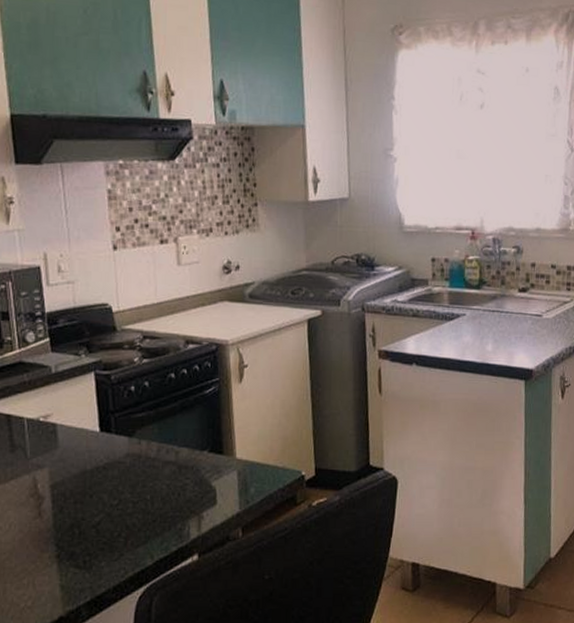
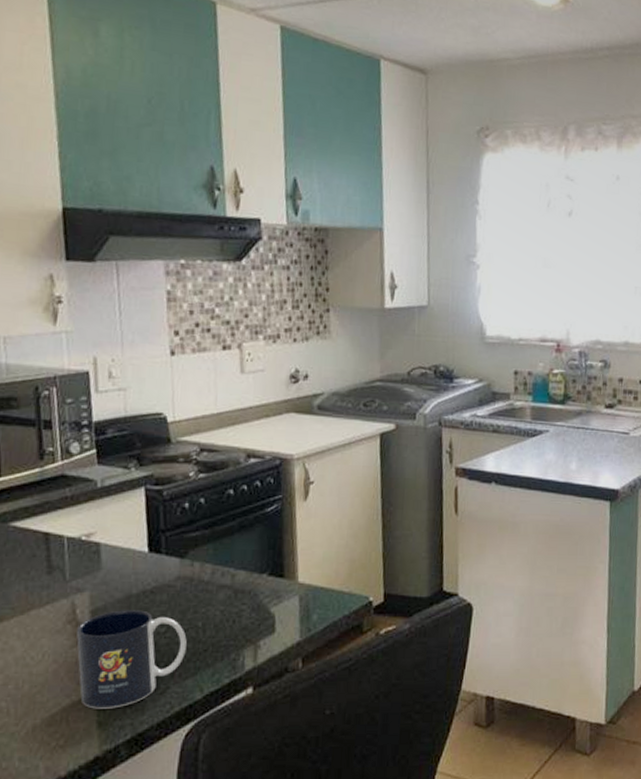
mug: none [39,484,137,574] -> present [76,610,187,709]

